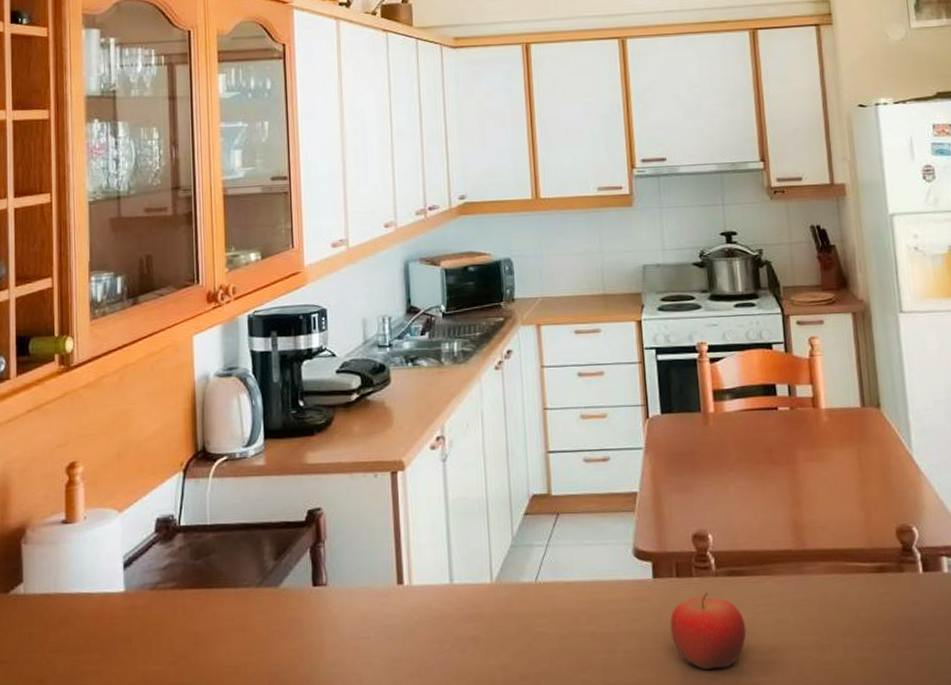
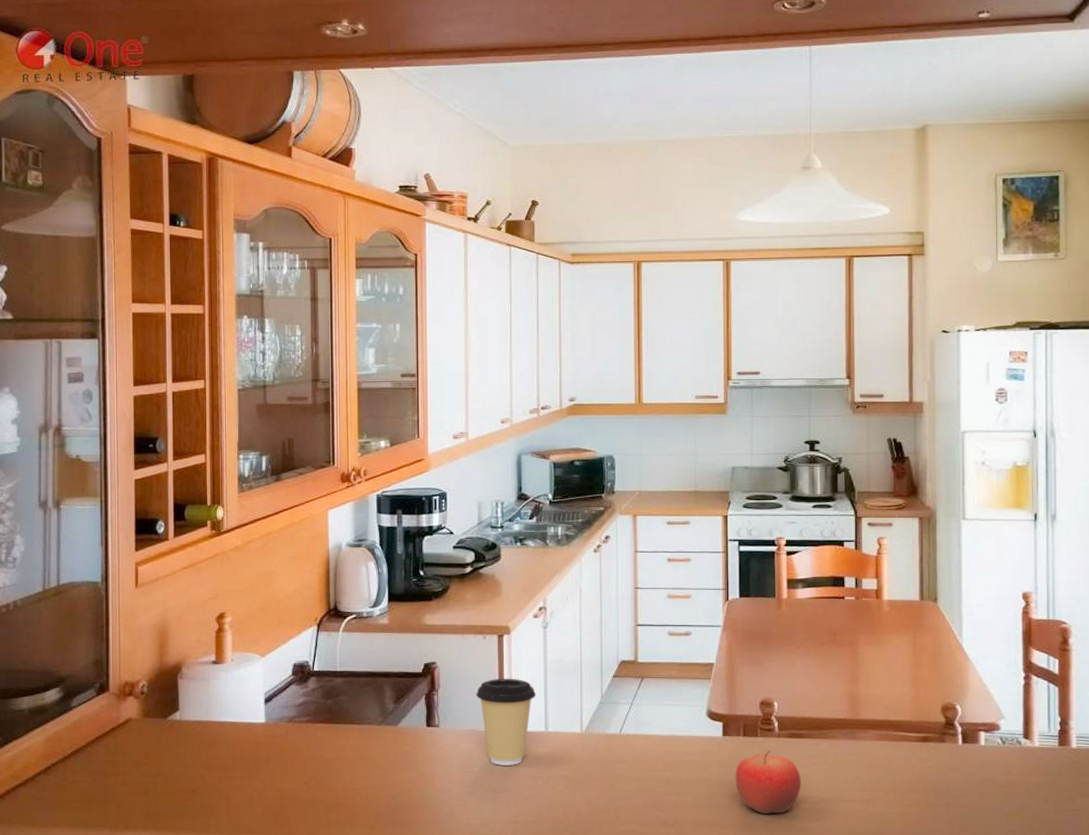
coffee cup: none [368,522,438,628] -> present [476,678,537,765]

